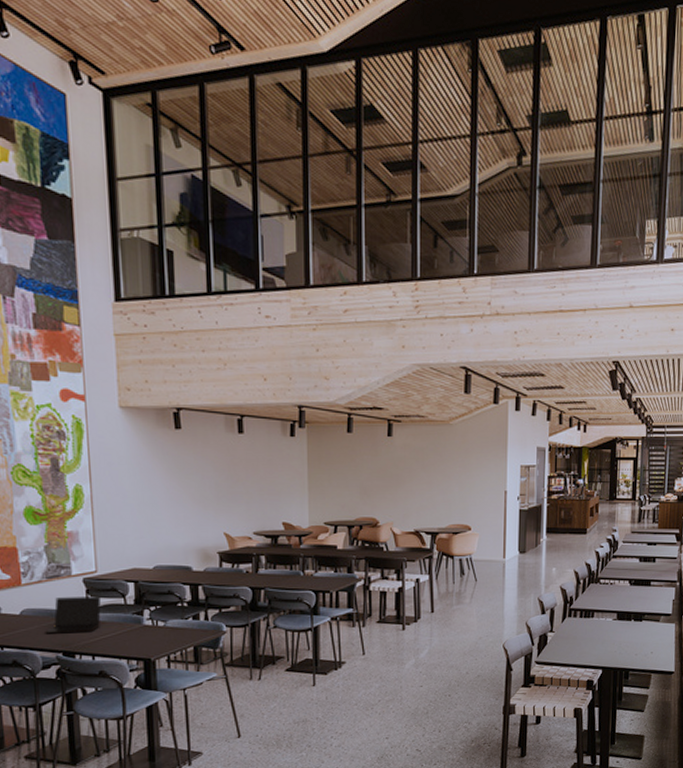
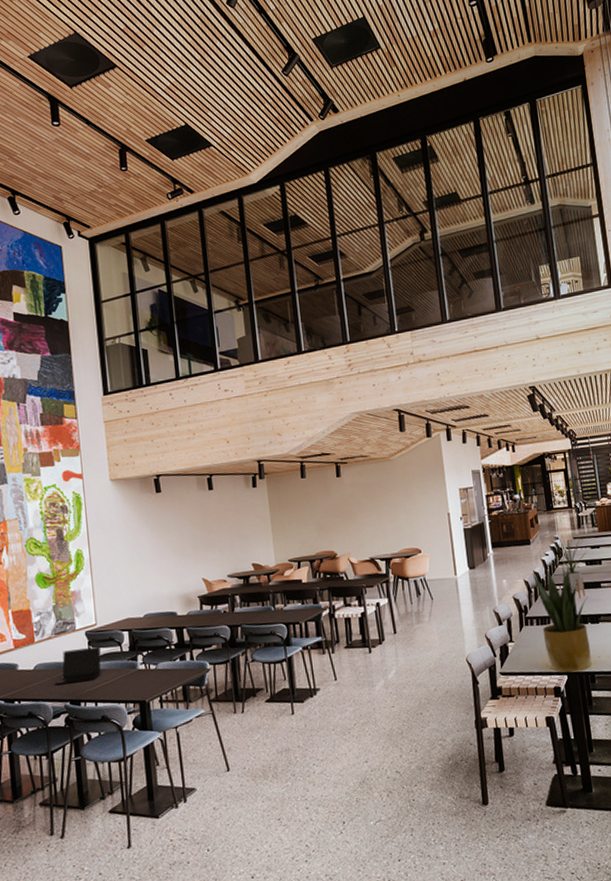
planter: none [583,559,636,668] -> present [532,565,592,673]
house plant: none [608,527,643,595] -> present [550,533,587,599]

